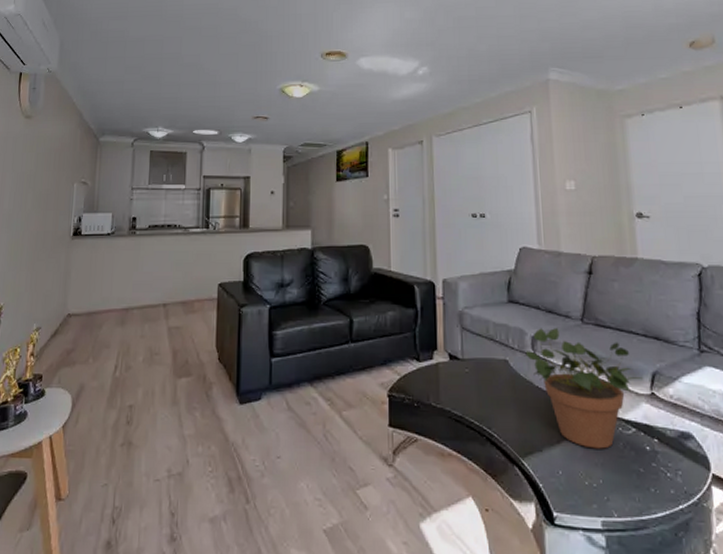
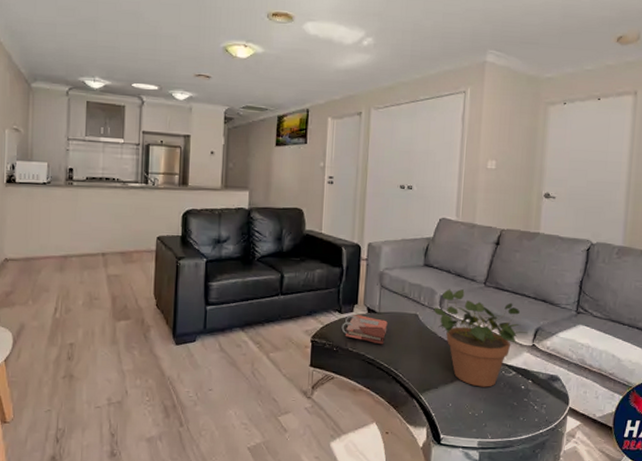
phonebook: none [421,363,474,398] -> present [341,315,388,345]

